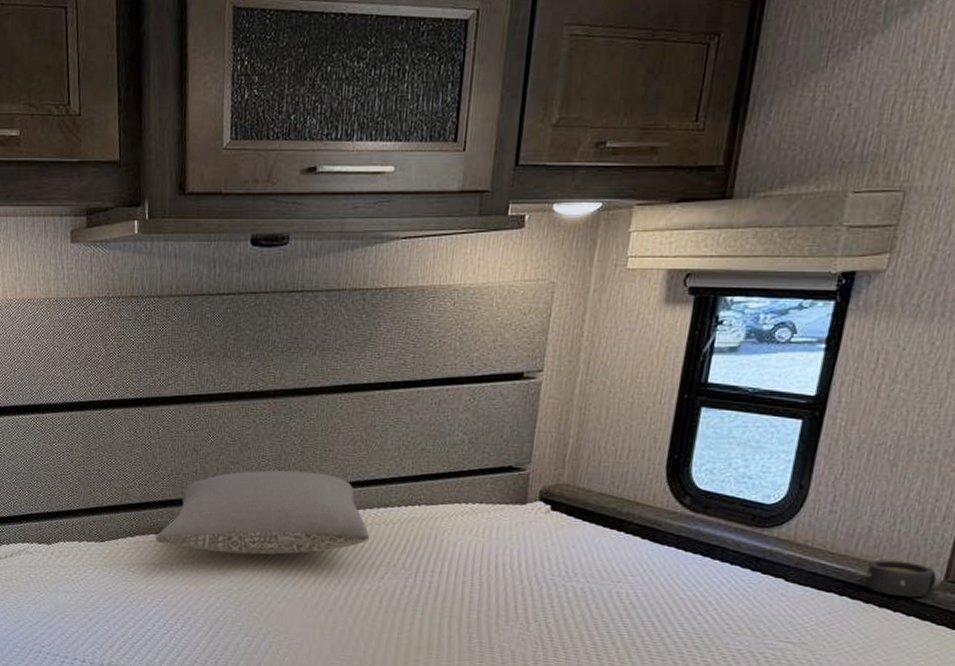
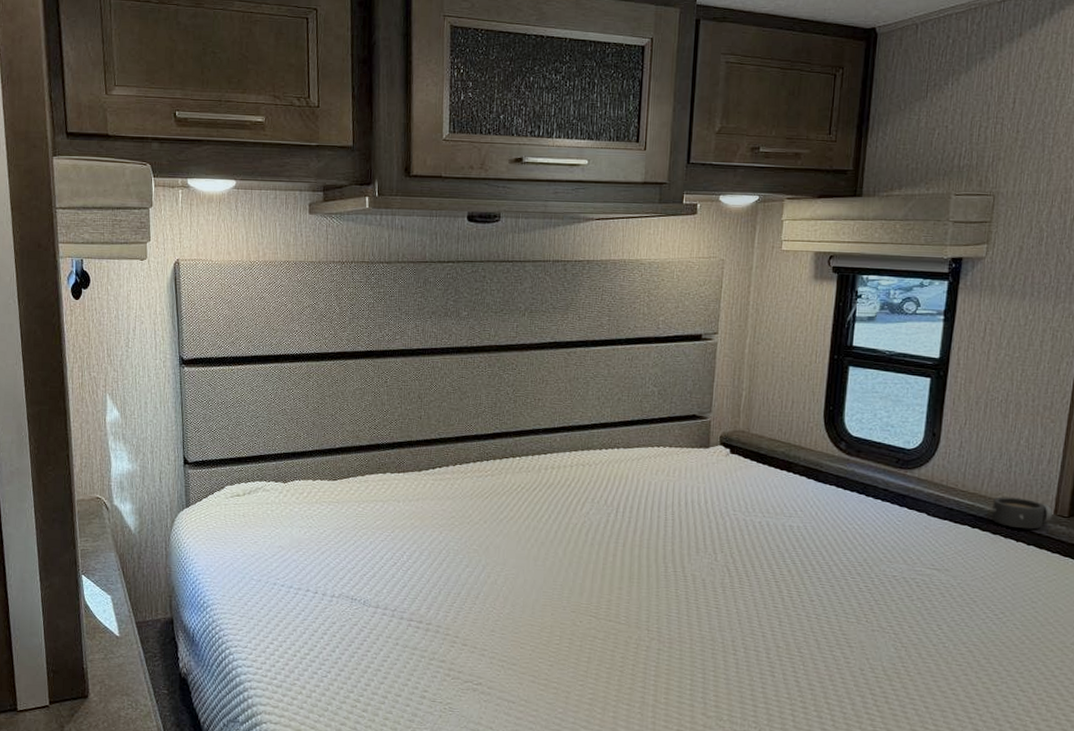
pillow: present [156,470,370,555] -> none [384,416,576,493]

